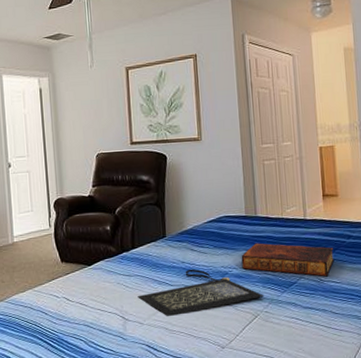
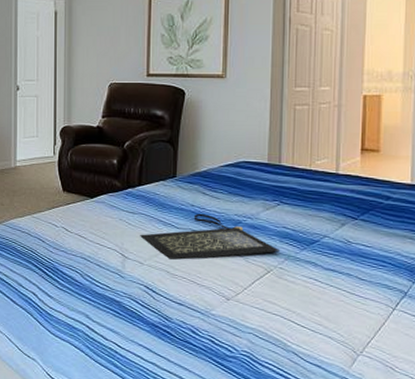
book: present [241,243,335,277] -> none [258,193,368,239]

